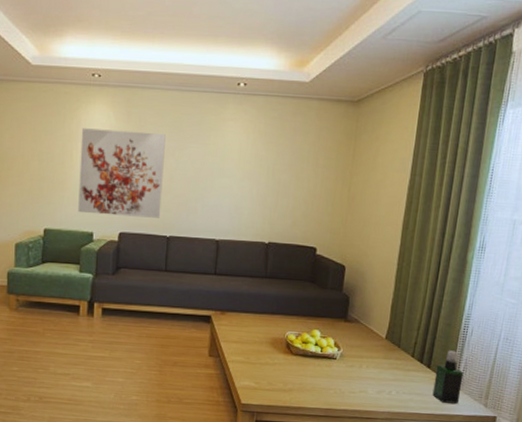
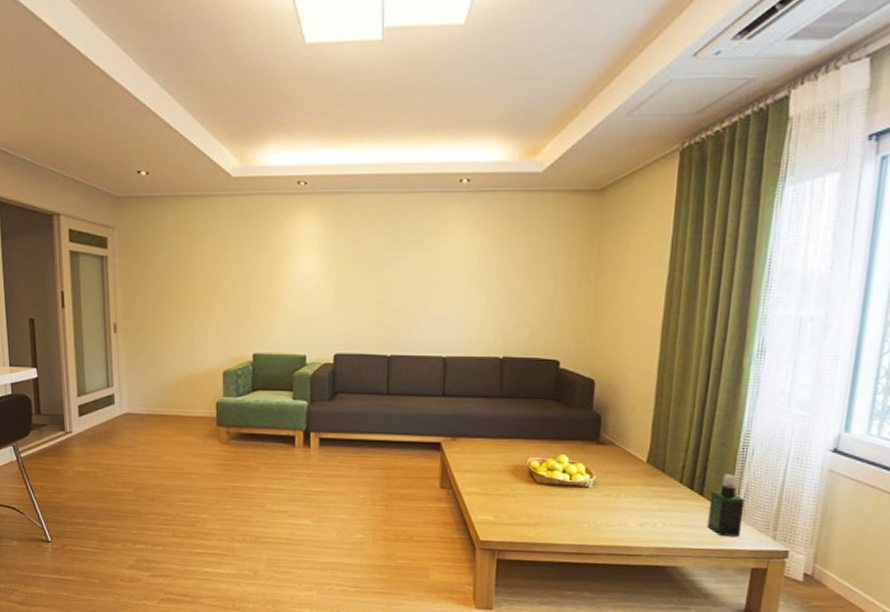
wall art: present [78,128,166,218] -> none [288,241,381,336]

